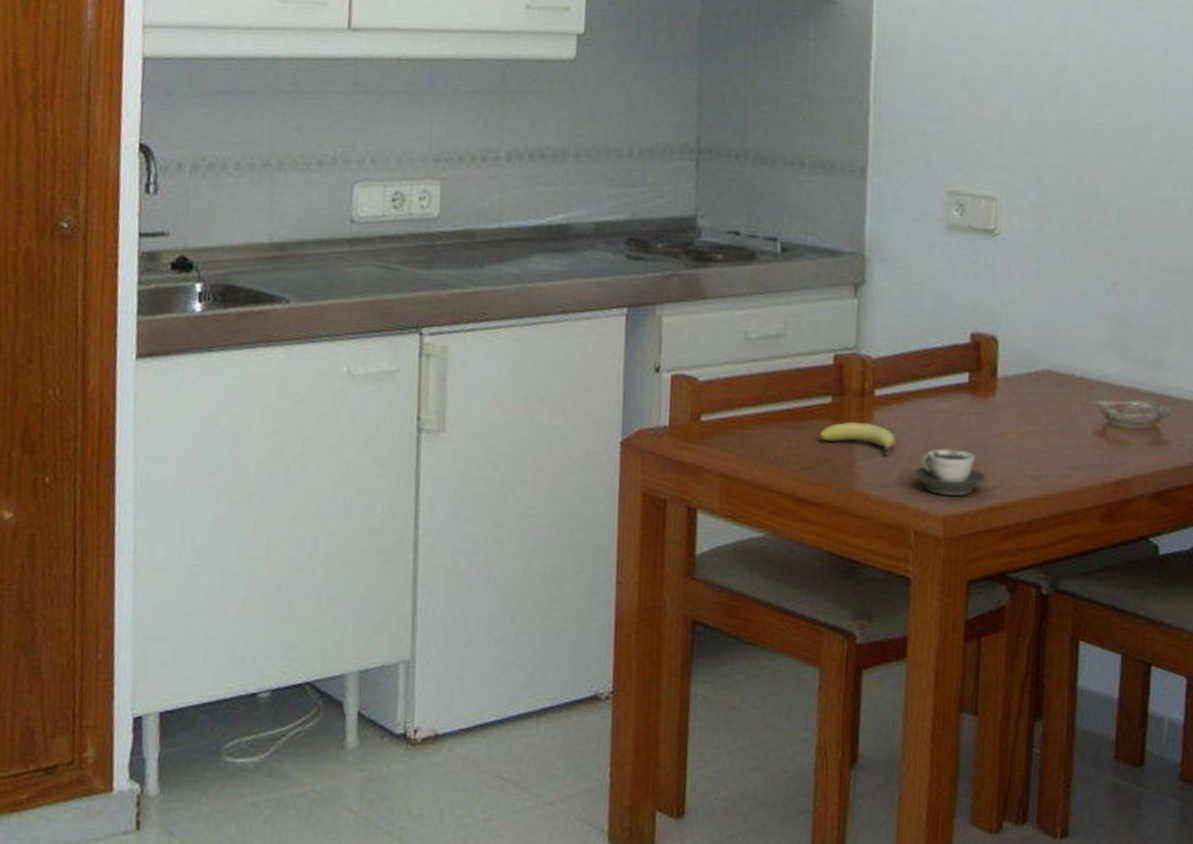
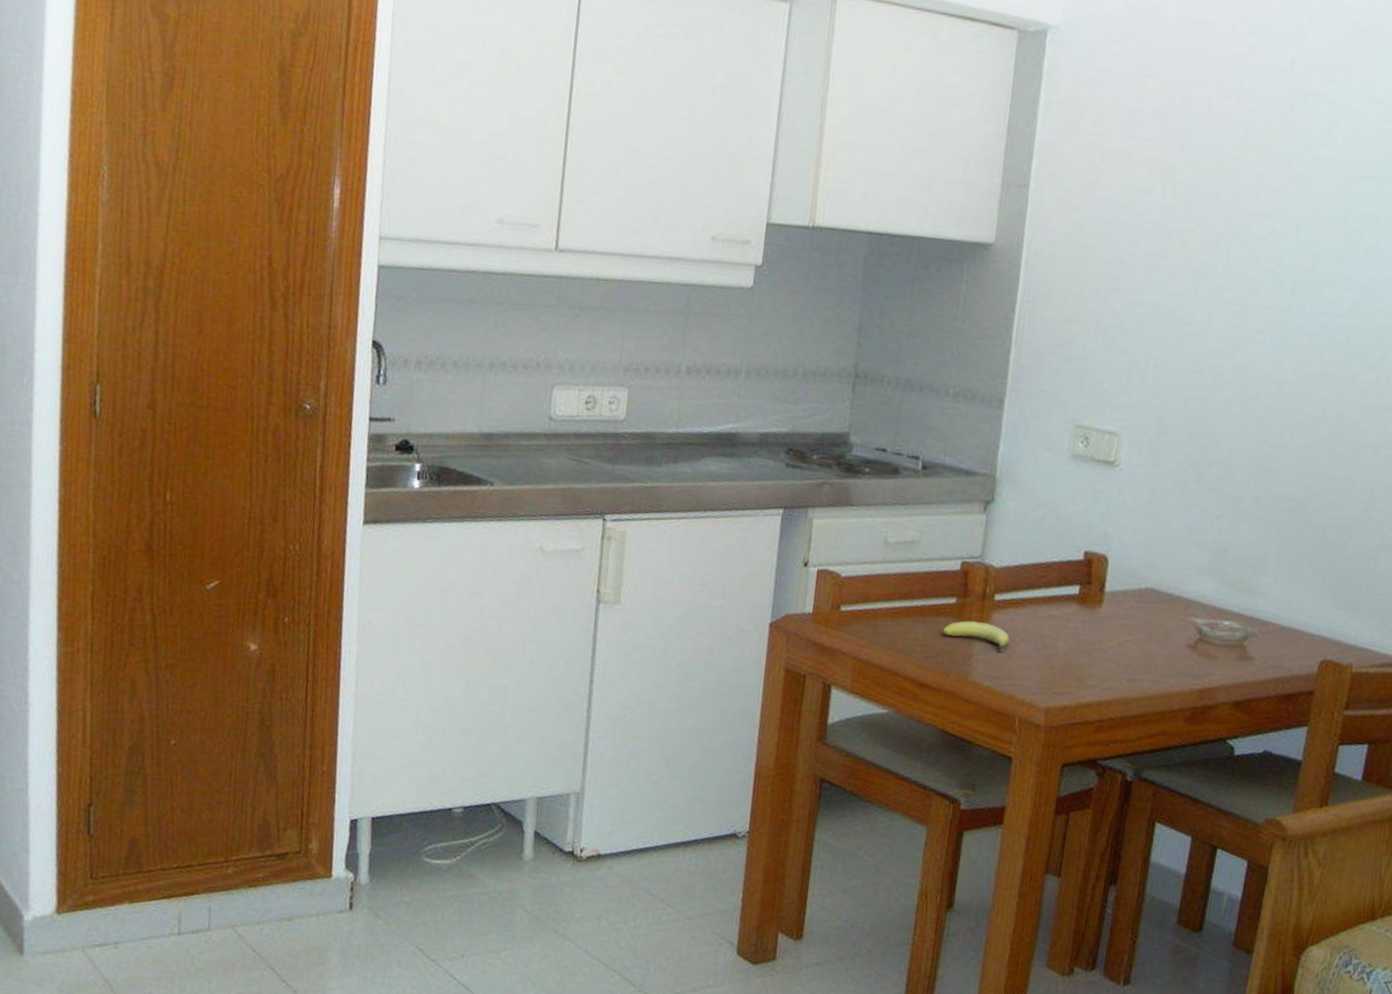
cup: present [914,448,985,497] -> none [1023,649,1086,692]

